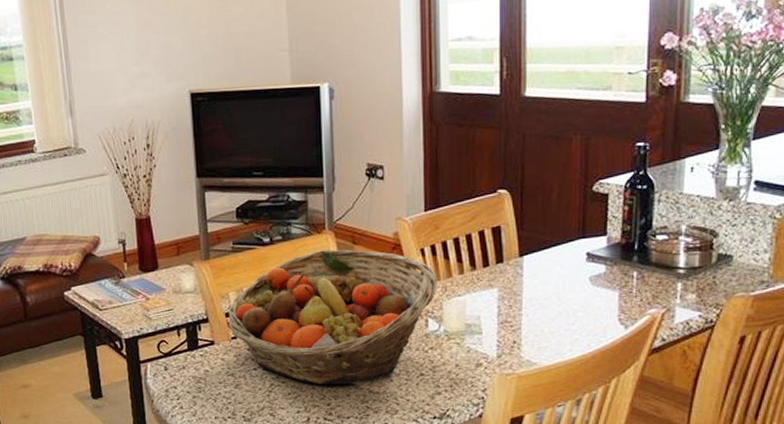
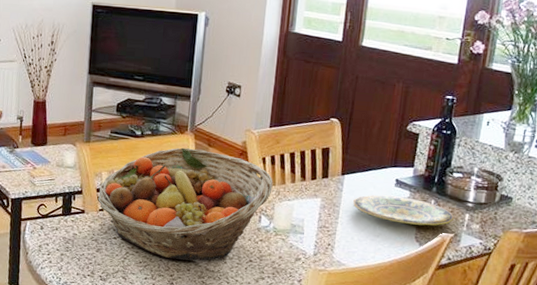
plate: none [538,273,665,305] -> present [353,194,455,226]

